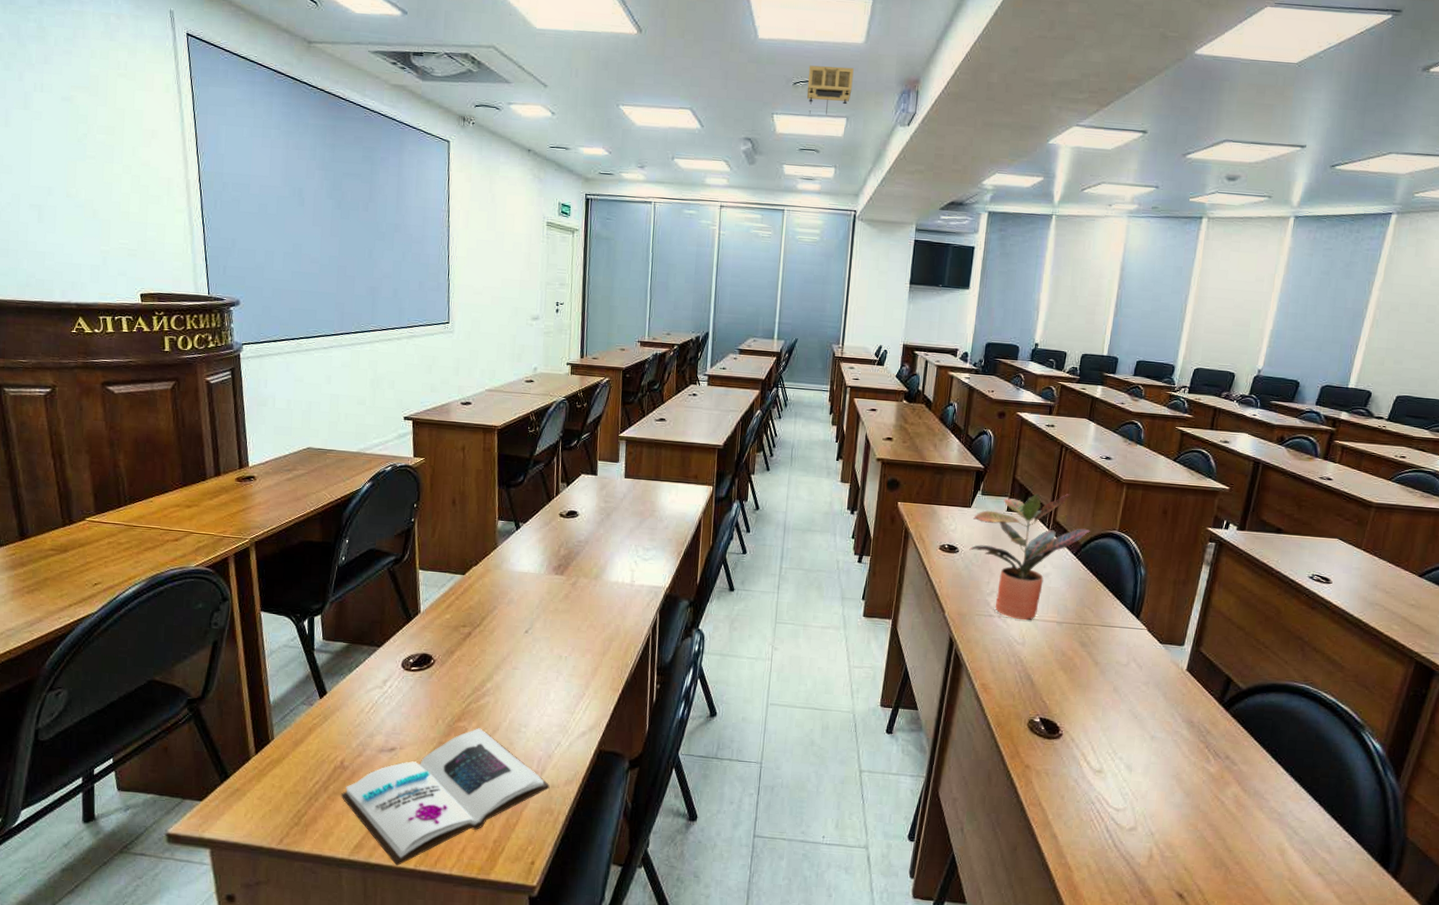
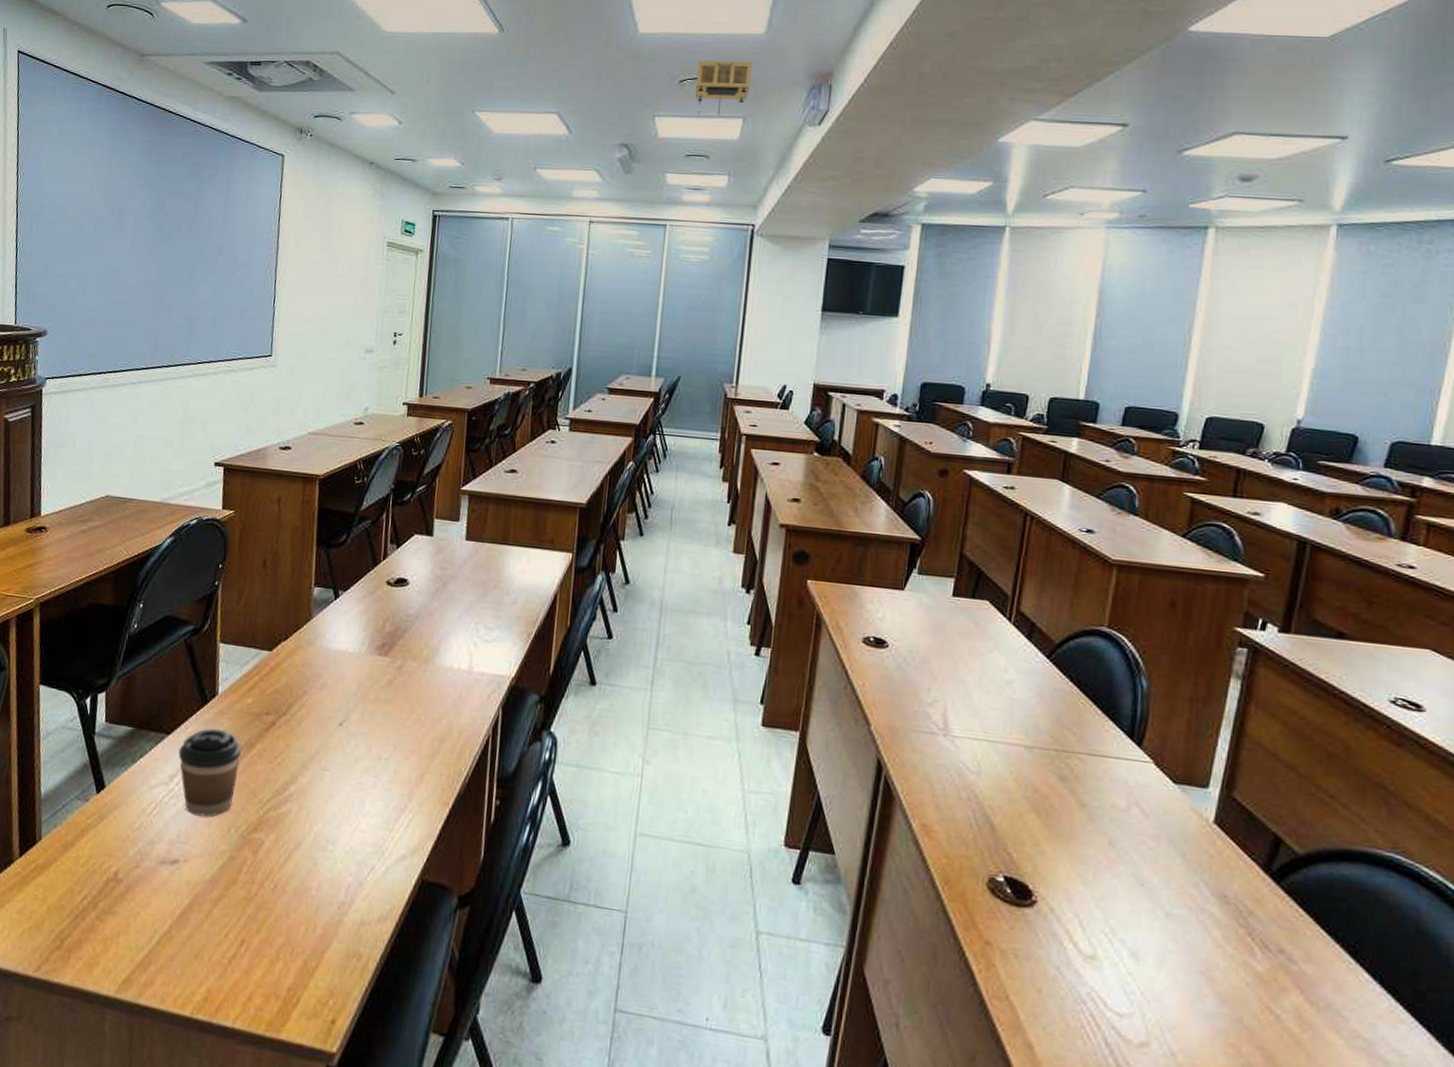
book: present [341,728,550,866] -> none [111,841,359,1012]
coffee cup: none [389,640,443,712] -> present [178,728,242,817]
potted plant: present [969,494,1090,621] -> none [902,575,1068,743]

